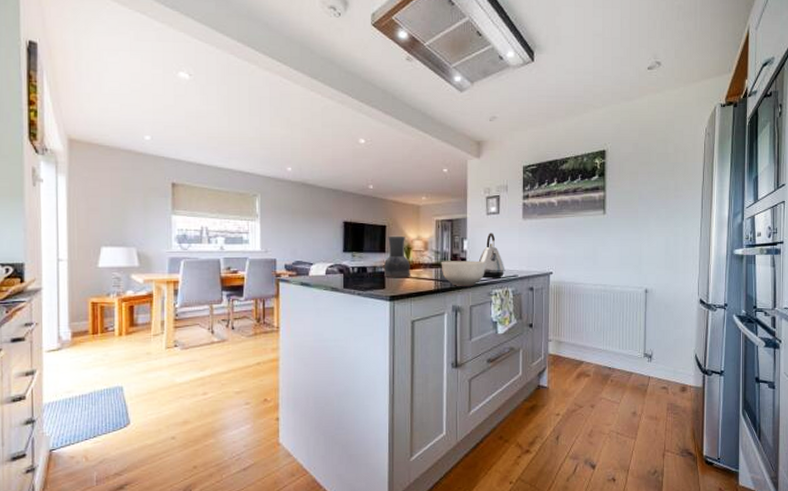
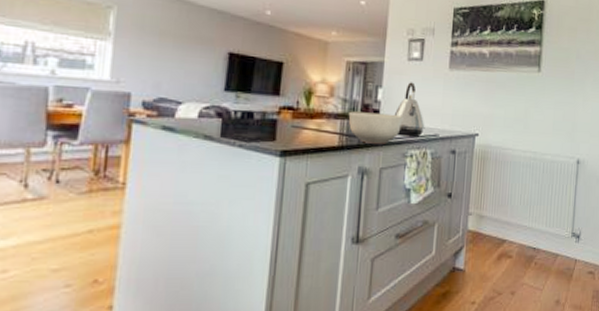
vase: present [384,235,410,278] -> none [276,75,310,129]

